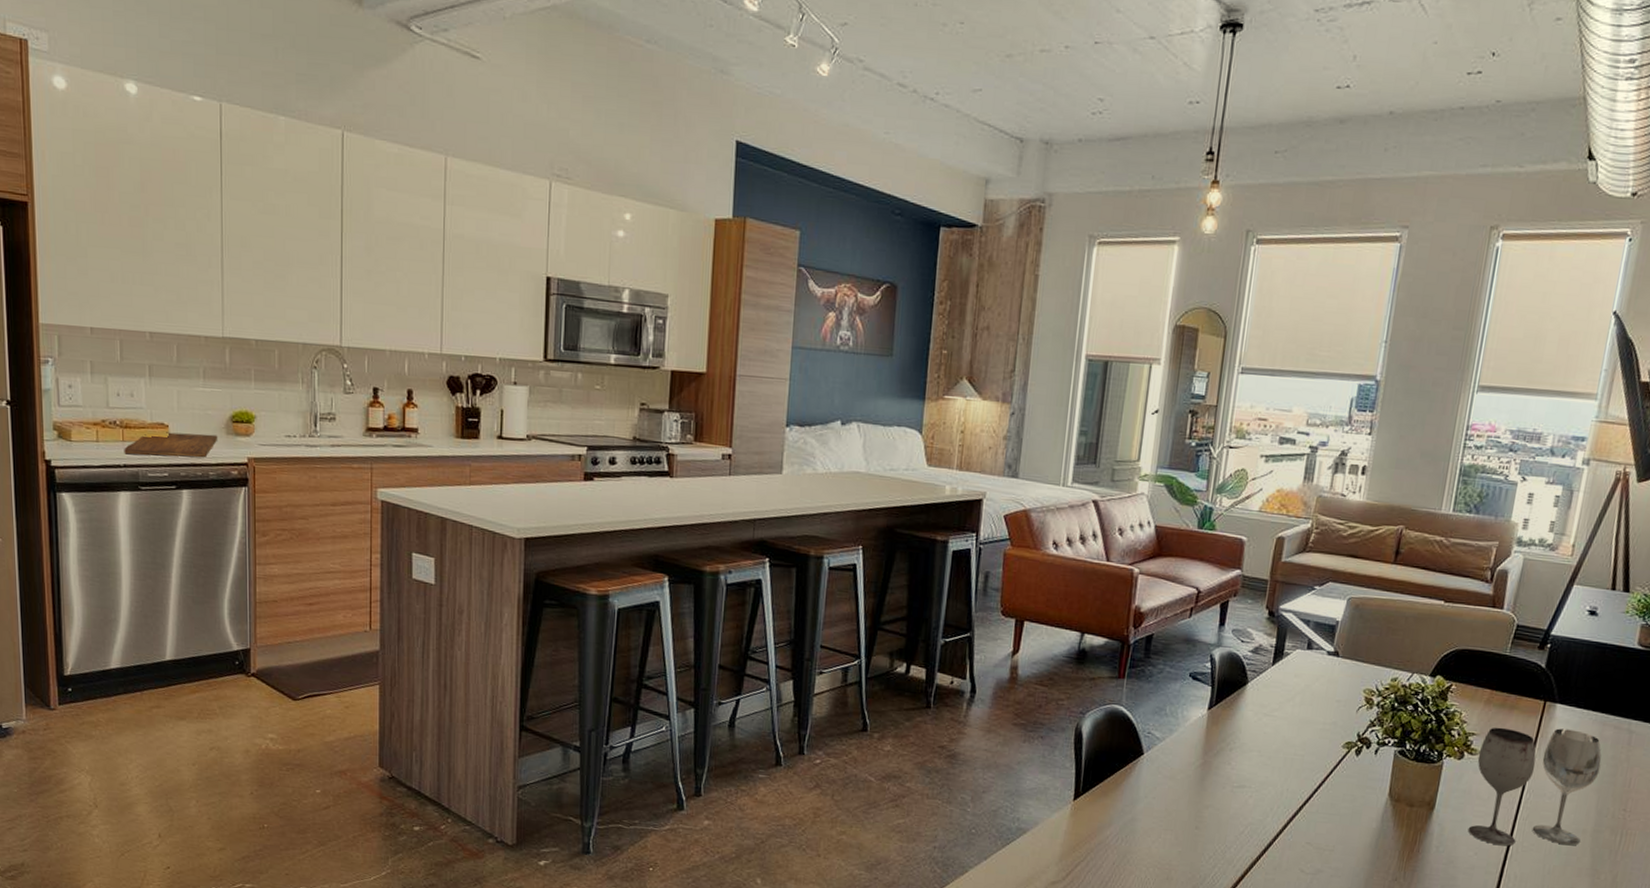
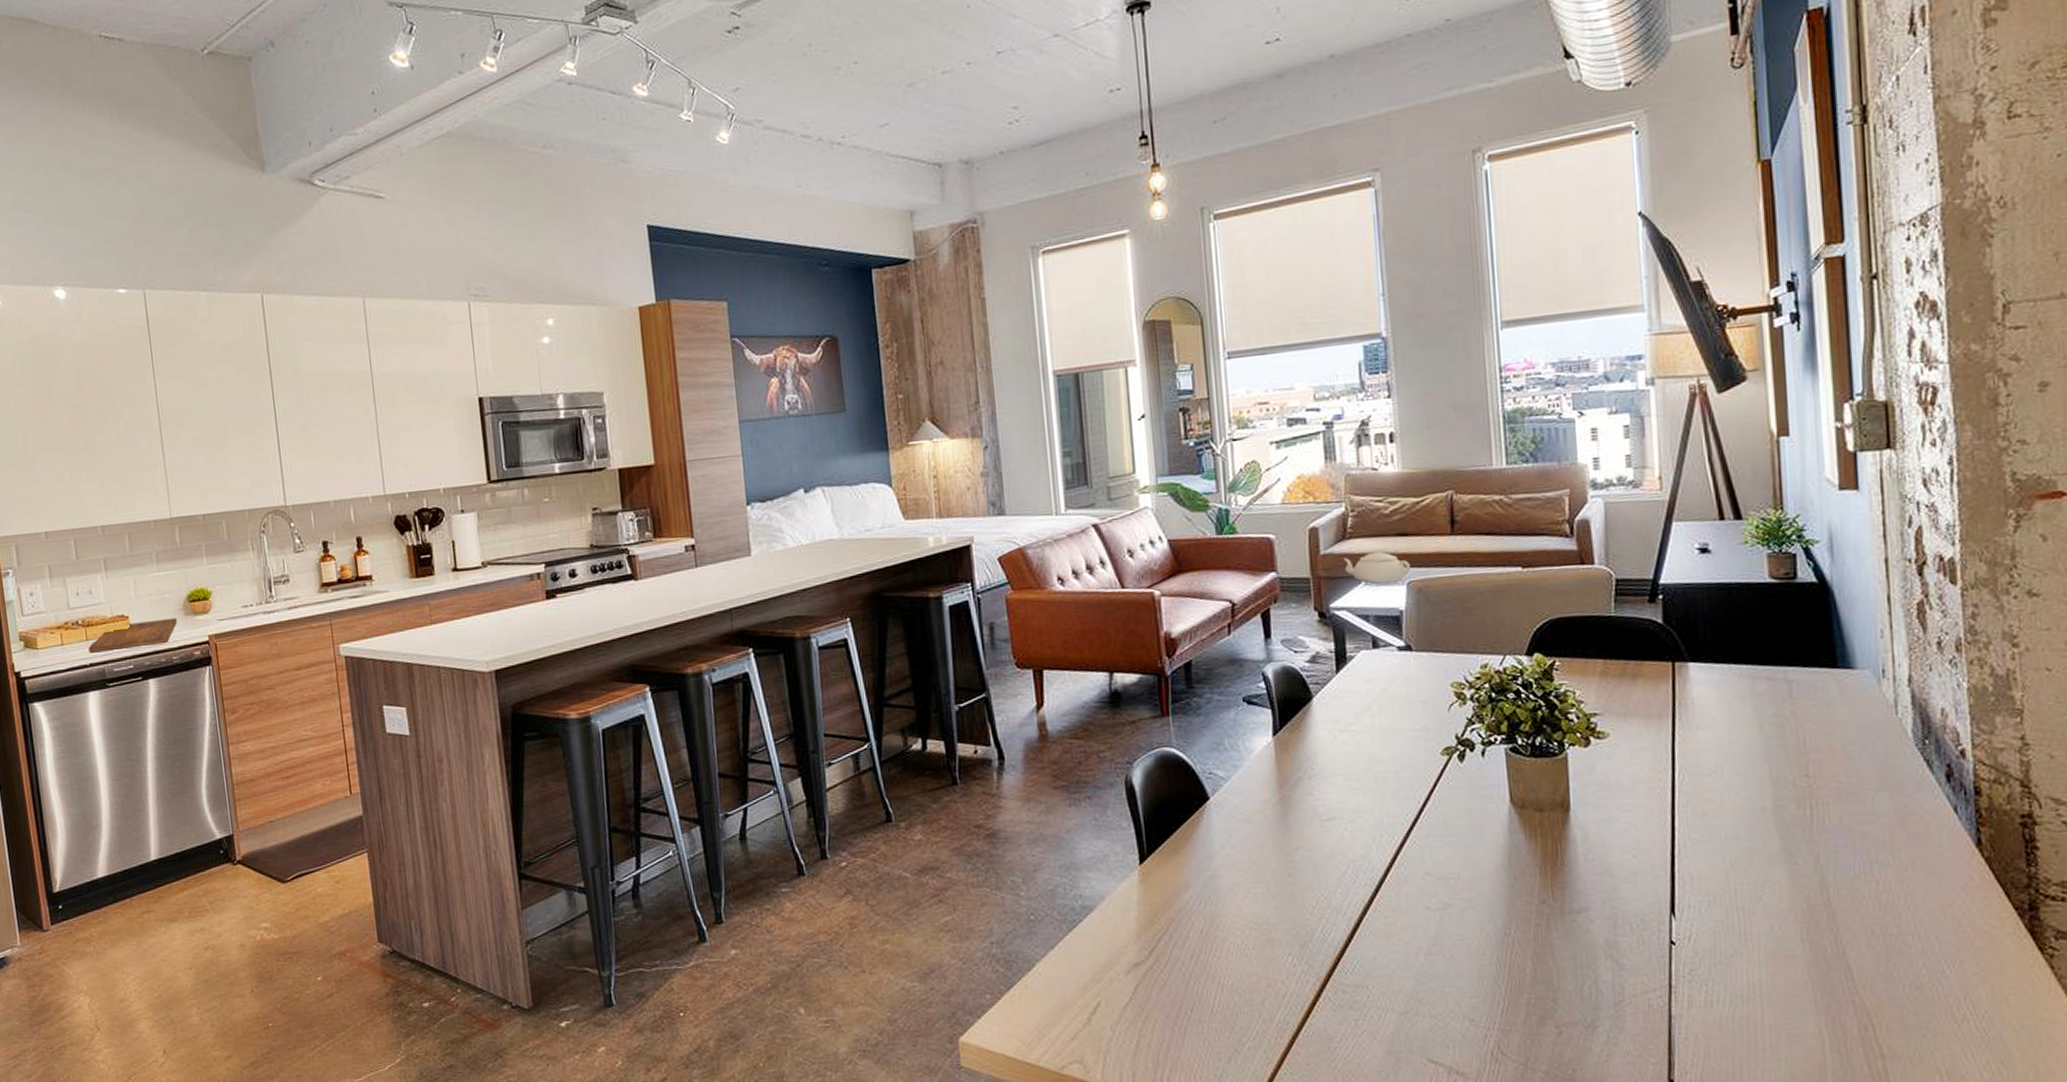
teapot: none [1298,566,1354,596] -> present [1344,550,1410,584]
wineglass: present [1467,727,1602,847] -> none [1607,690,1763,843]

